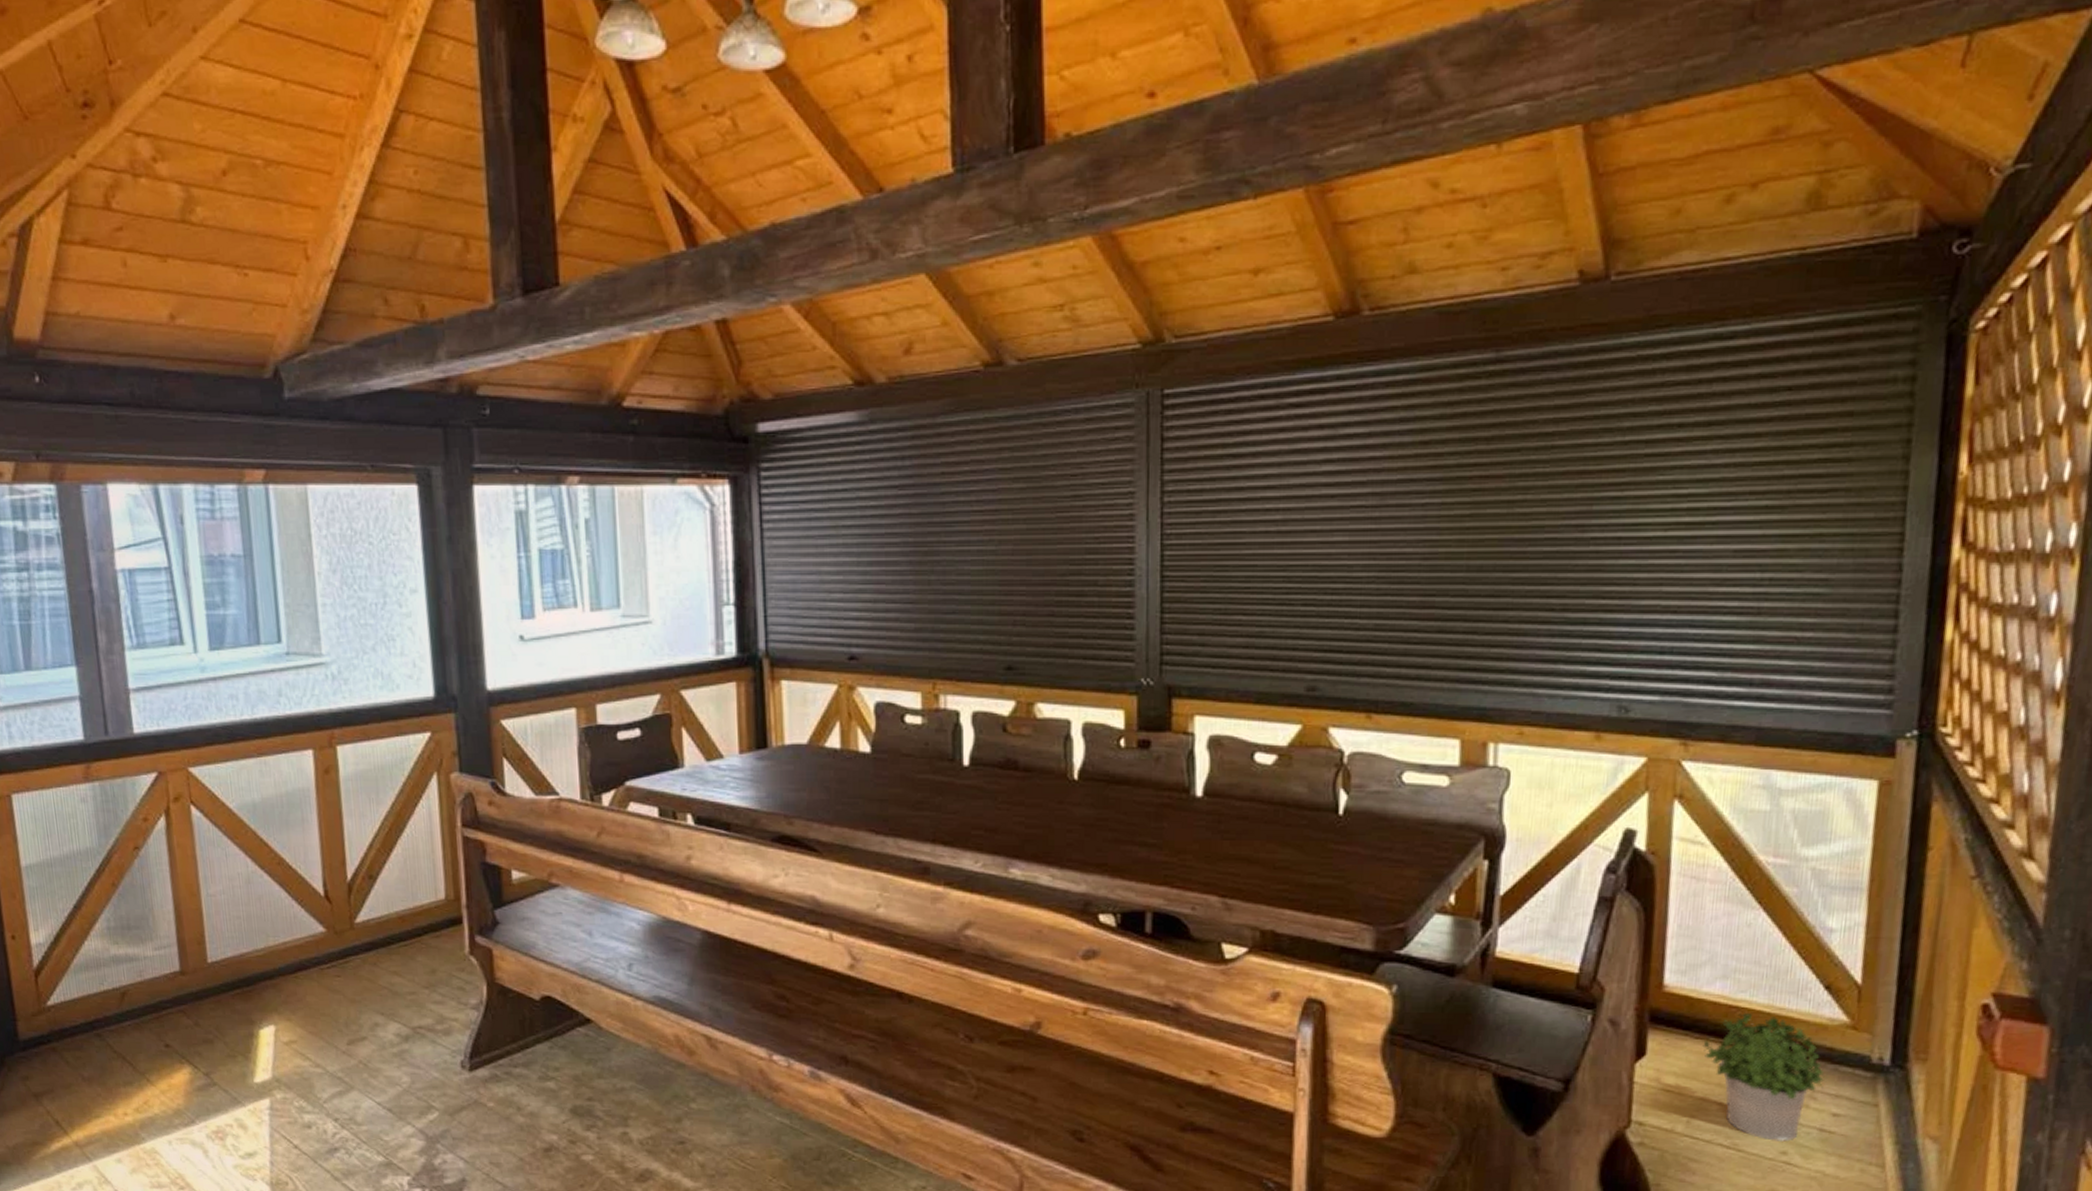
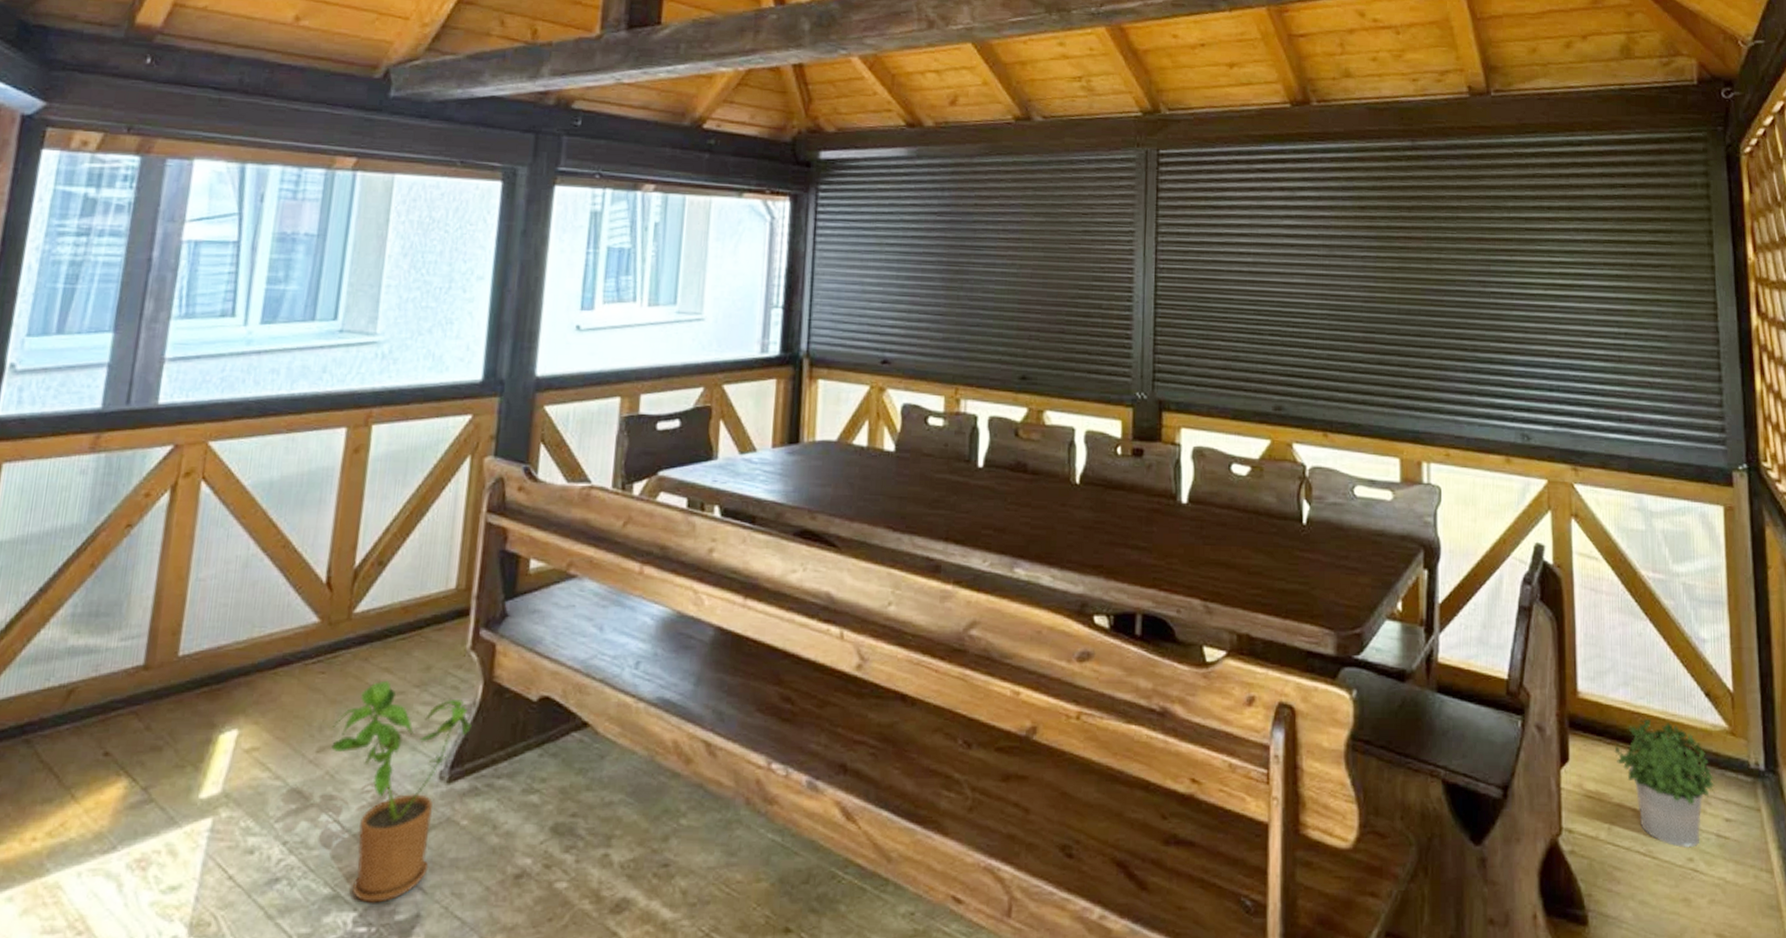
house plant: none [357,982,482,1170] -> present [331,680,472,904]

